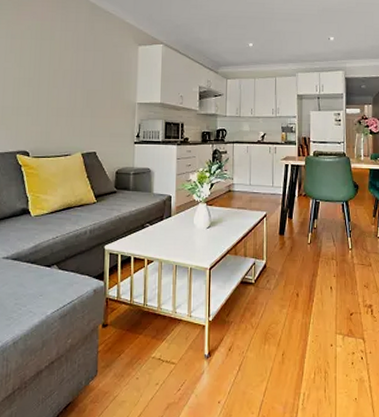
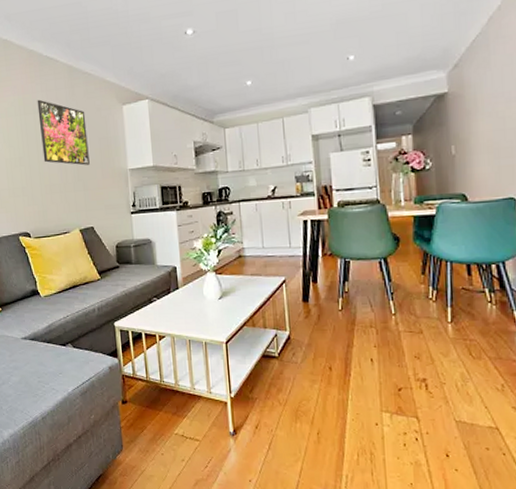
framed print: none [54,28,102,94] -> present [37,99,90,166]

